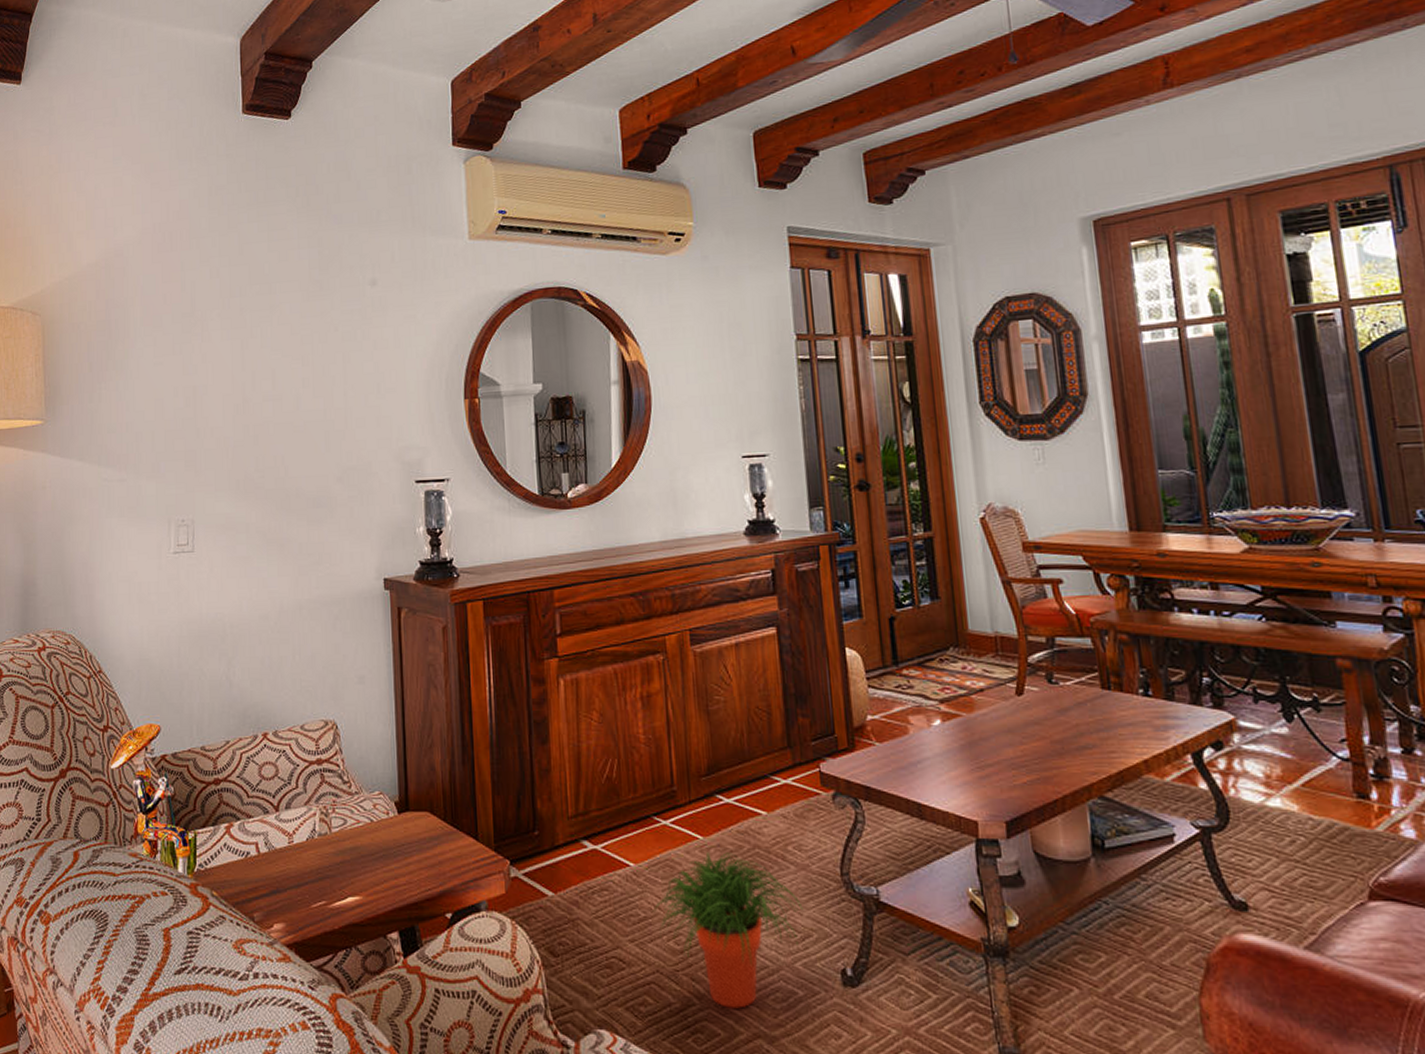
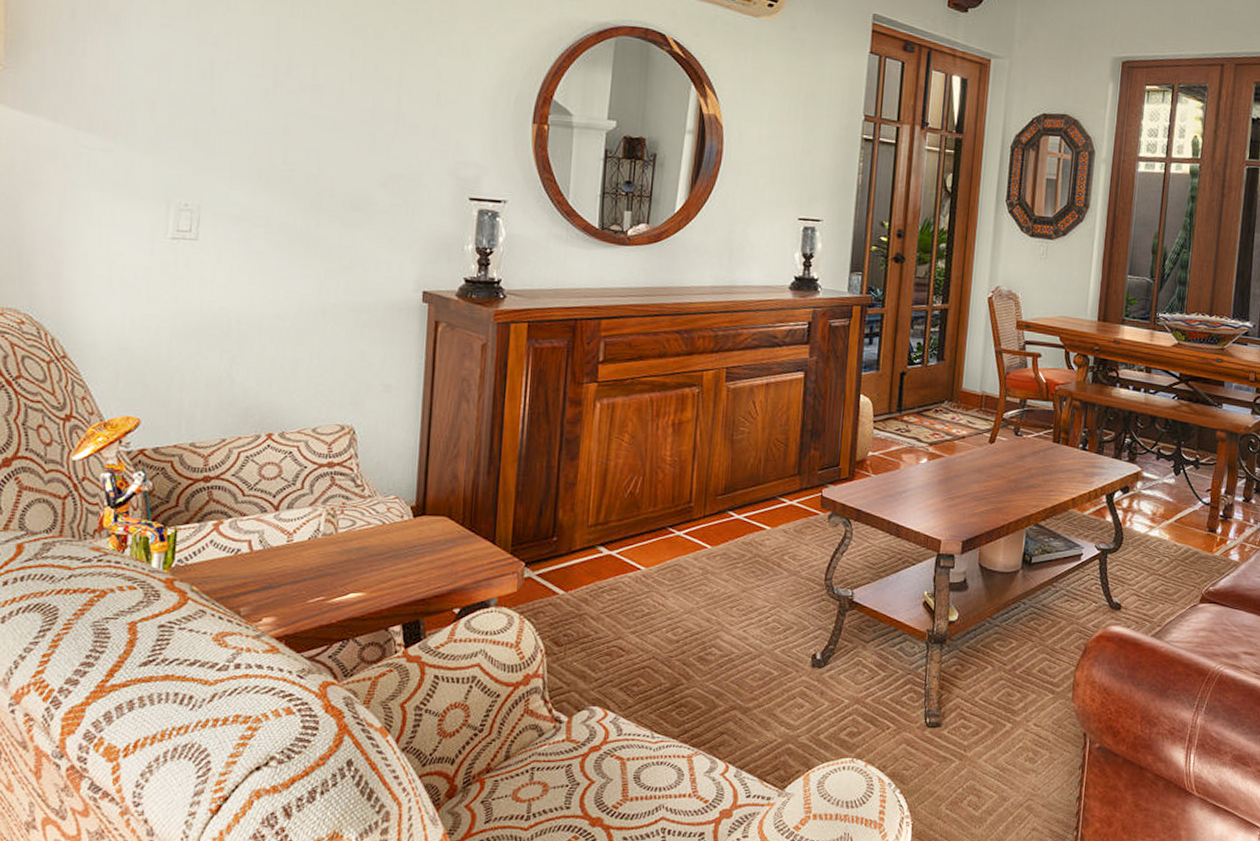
potted plant: present [652,852,803,1009] -> none [656,559,789,686]

